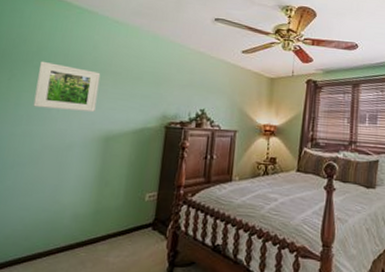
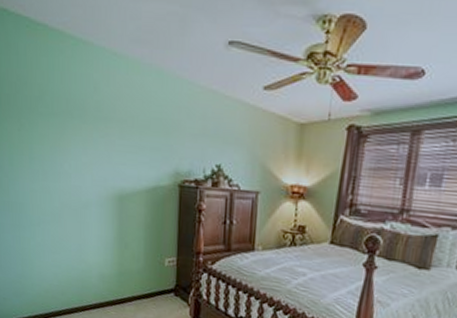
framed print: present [33,61,101,112] -> none [44,107,106,167]

